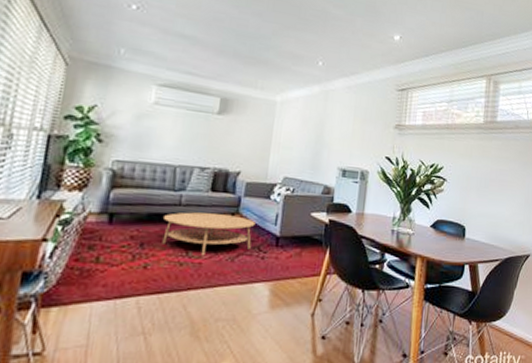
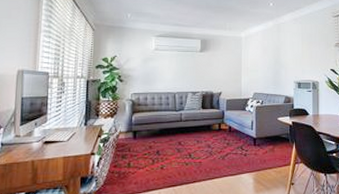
coffee table: present [162,212,256,256] -> none [171,125,237,157]

